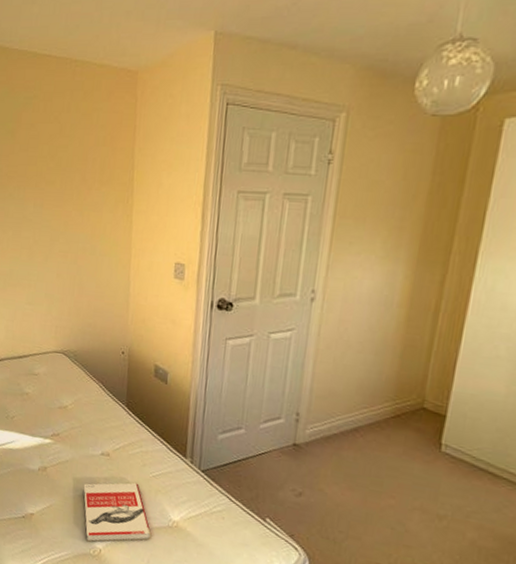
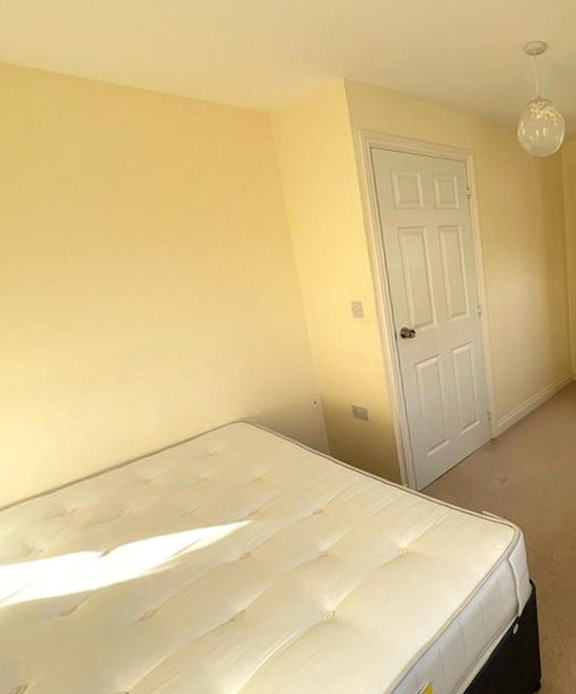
book: present [83,482,152,542] -> none [300,527,385,610]

